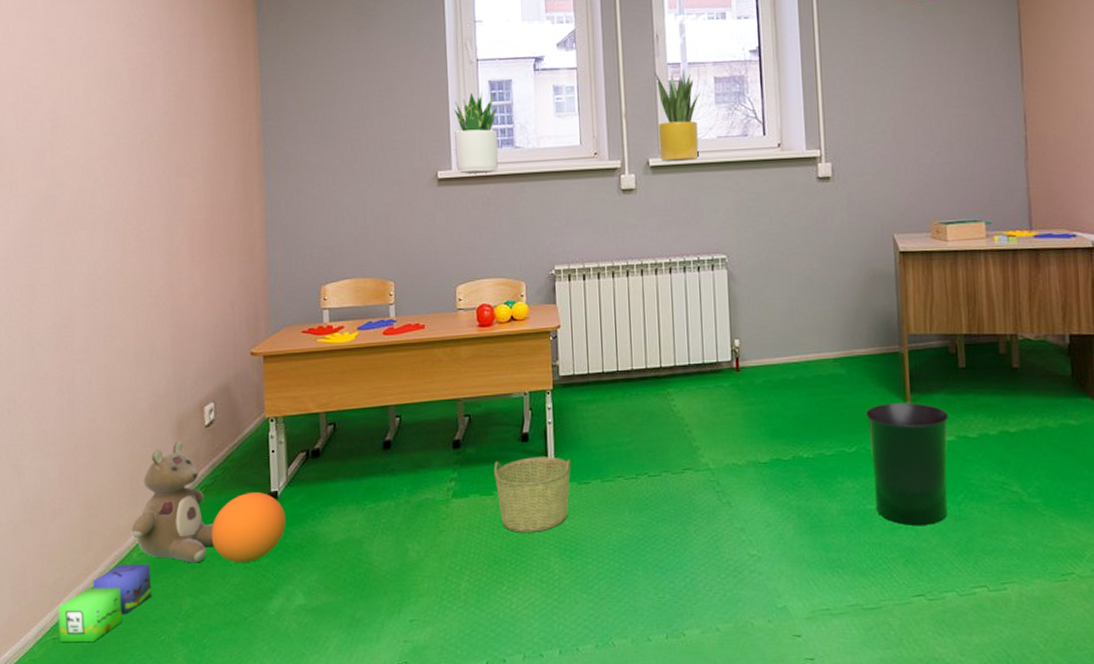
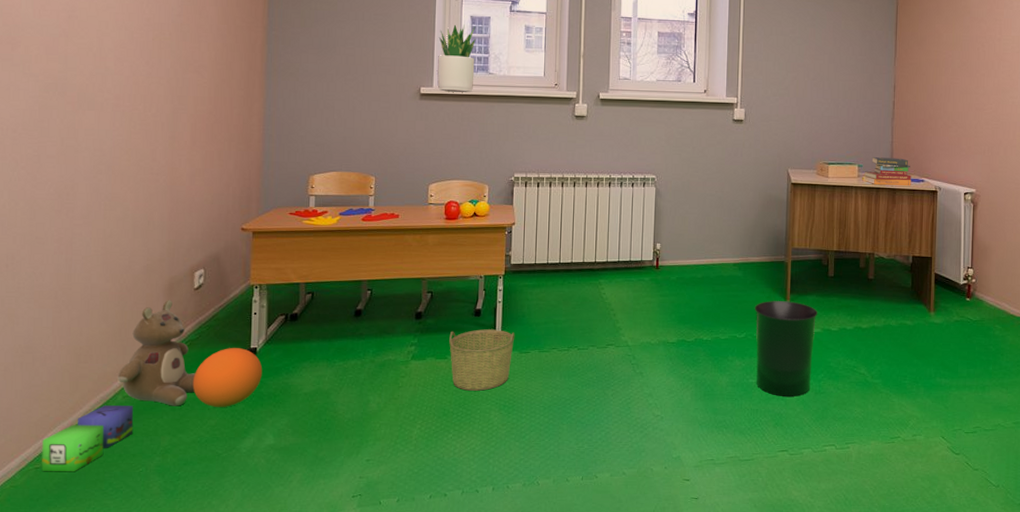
planter: present [654,68,701,162] -> none [609,22,646,98]
books: none [994,208,1059,246] -> present [863,157,912,186]

